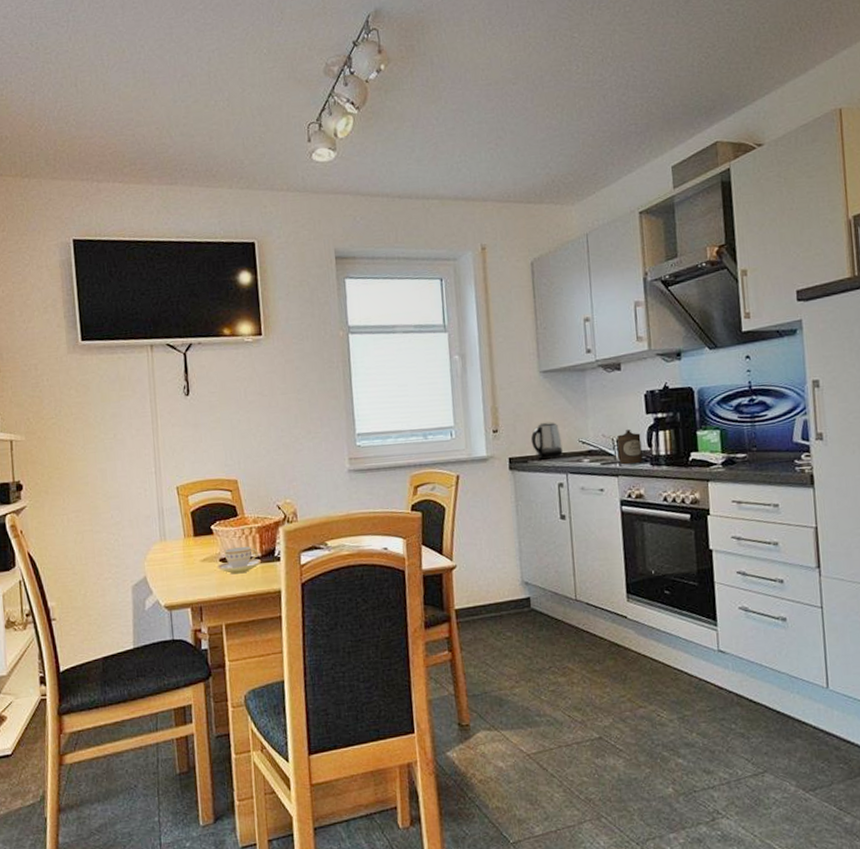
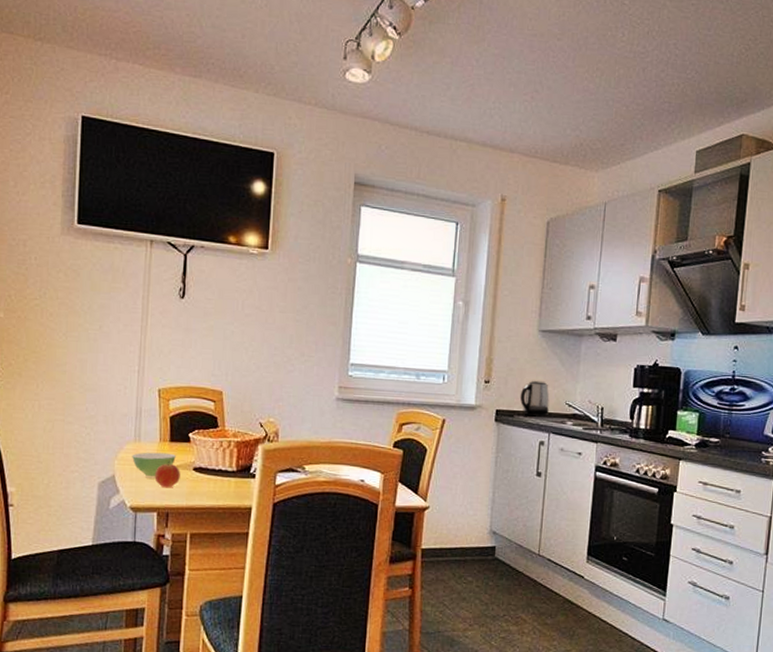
bowl: none [160,547,202,576] -> present [132,452,176,479]
fruit: none [183,555,208,583] -> present [154,460,180,488]
teacup: present [216,546,262,575] -> none [189,458,236,486]
canister: present [617,430,643,464] -> none [601,400,625,433]

